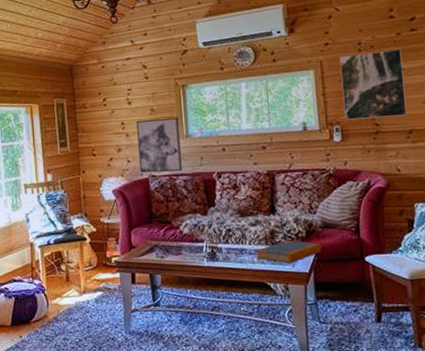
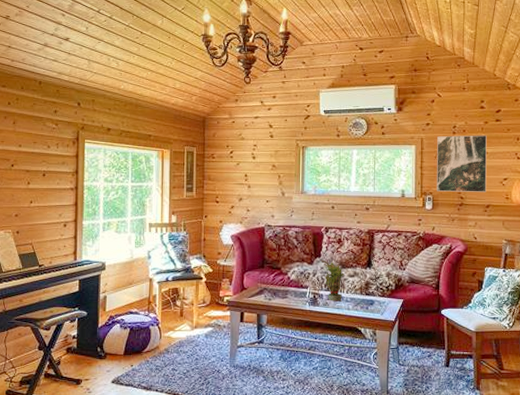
wall art: present [136,117,182,173] -> none [258,174,296,224]
potted plant: none [215,210,246,255] -> present [321,260,346,302]
book: present [256,241,321,264] -> none [352,292,406,312]

